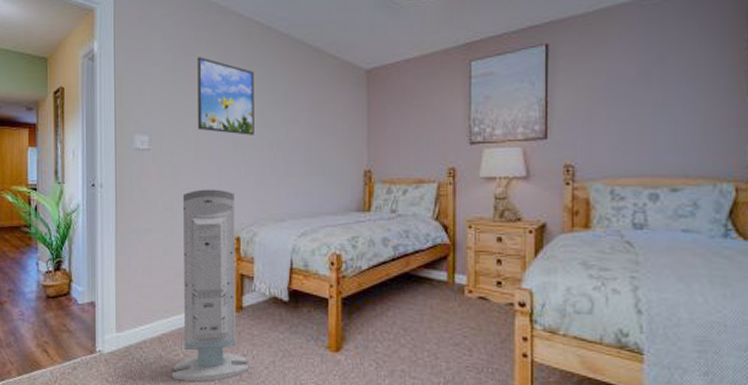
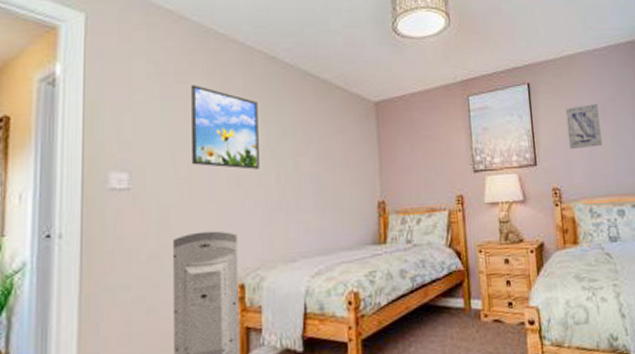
wall art: none [592,66,638,122] -> present [565,104,602,150]

